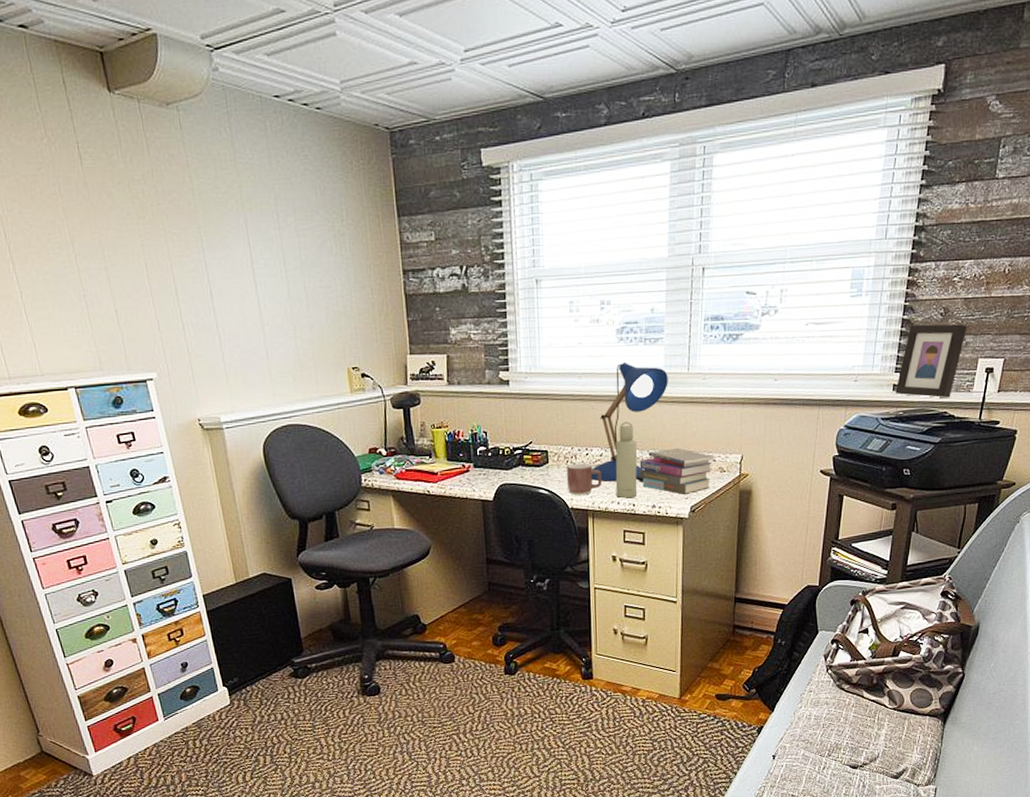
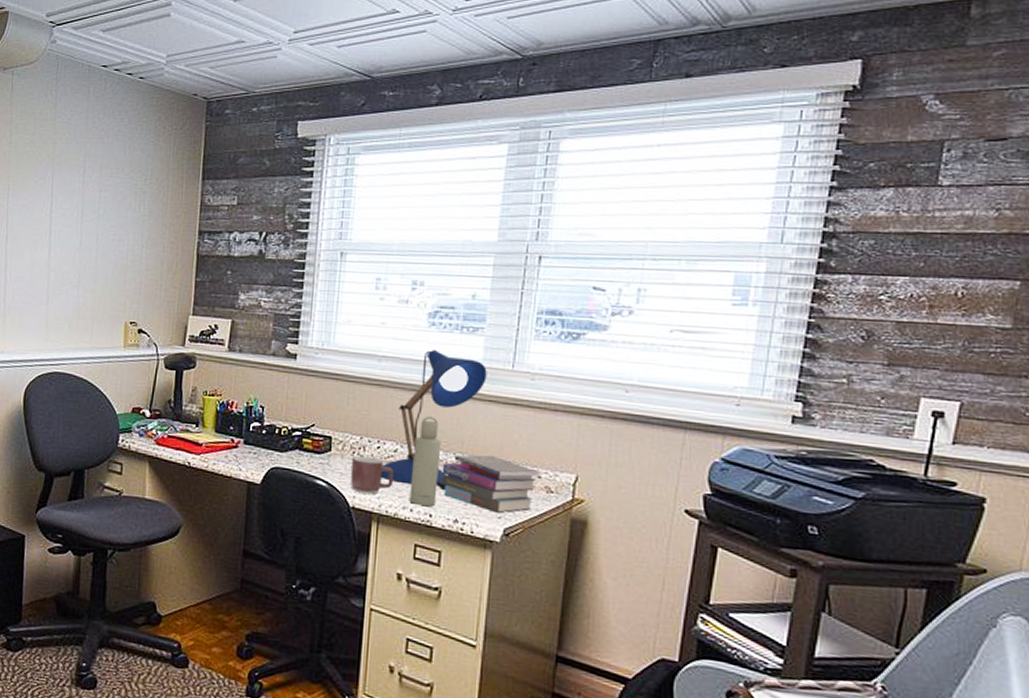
picture frame: present [895,324,967,398] -> none [795,346,902,443]

